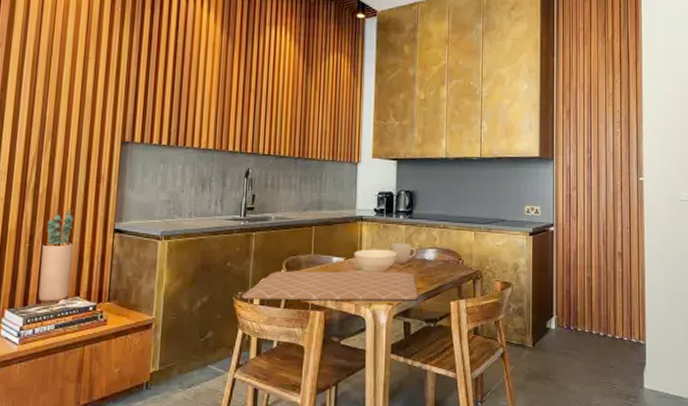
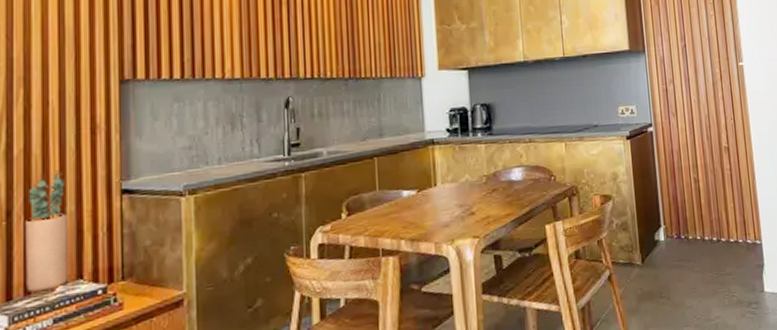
placemat: present [241,270,418,301] -> none [294,198,508,255]
bowl: present [354,249,398,272] -> none [427,174,480,203]
cup: present [391,243,417,265] -> none [470,164,501,190]

